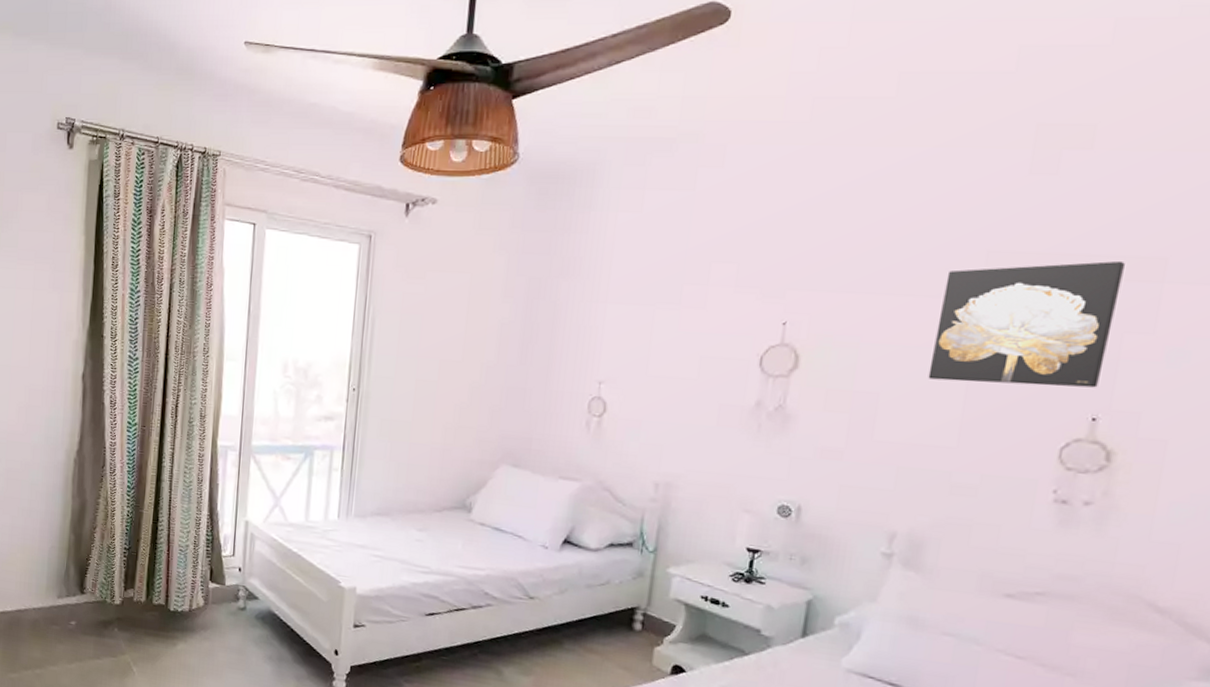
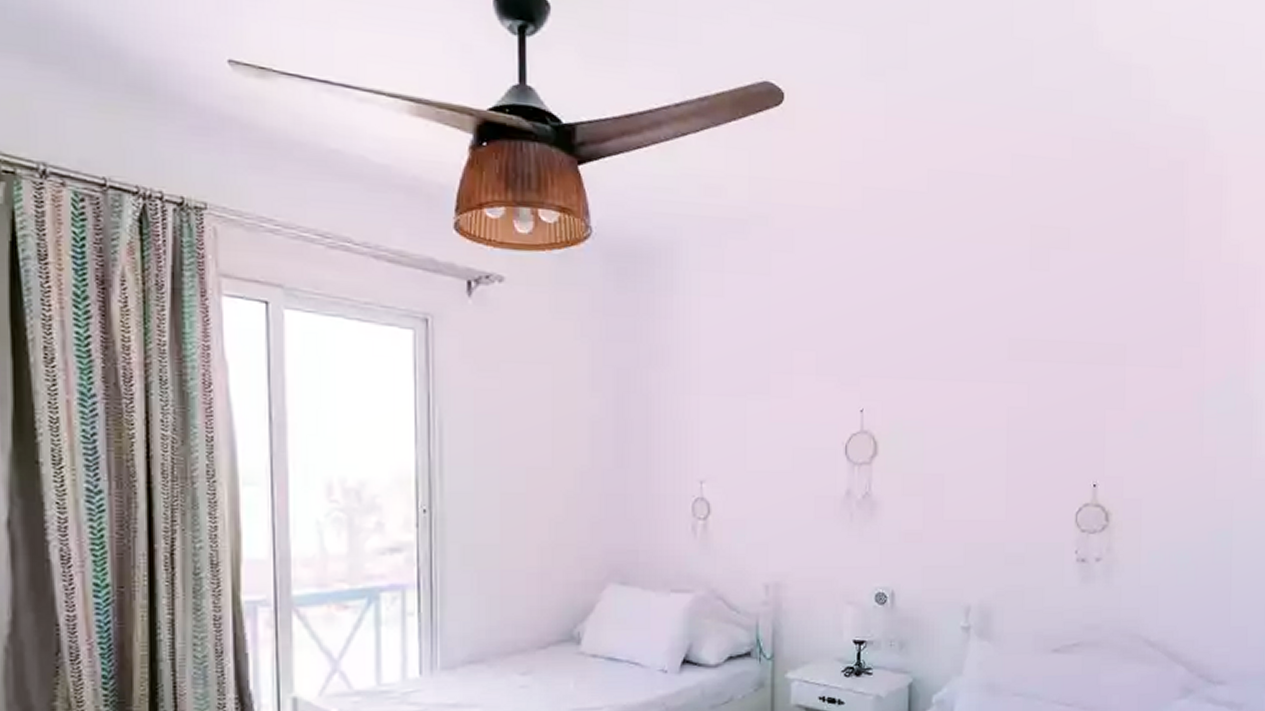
wall art: present [928,260,1125,388] -> none [978,347,1100,459]

